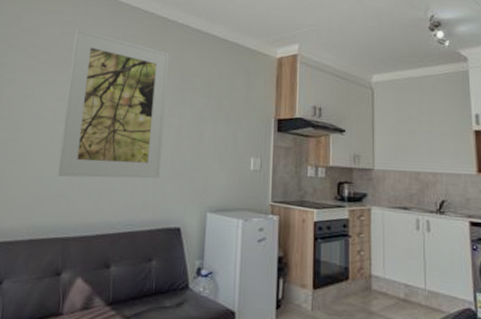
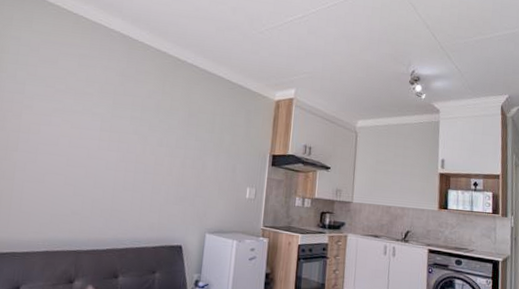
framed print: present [57,28,170,178] -> none [71,62,179,202]

